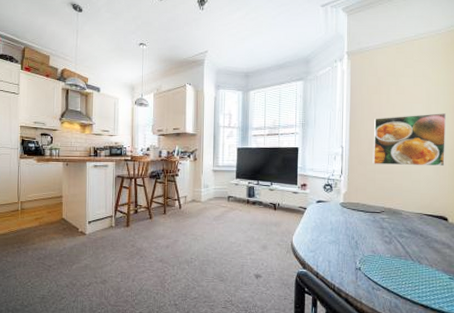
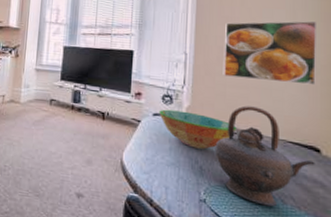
bowl: none [322,196,384,227] -> present [159,109,237,149]
teapot: none [367,188,444,267] -> present [214,106,315,207]

